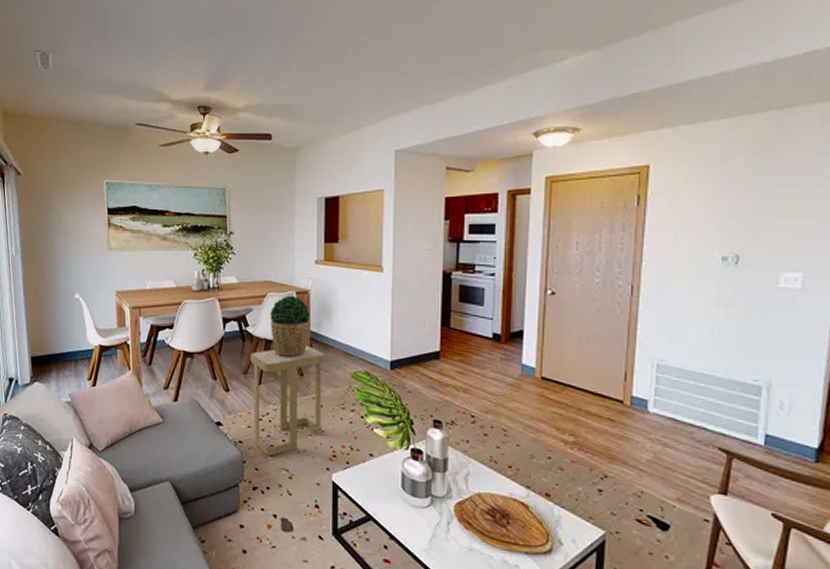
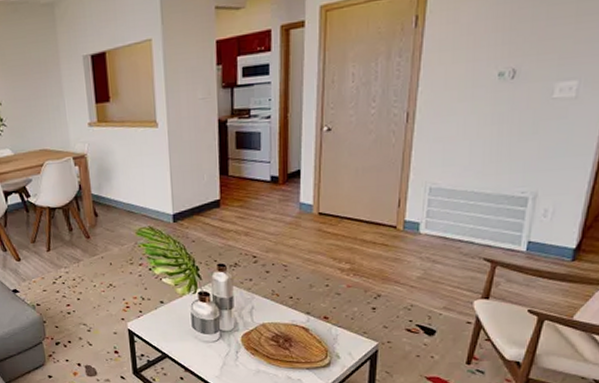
side table: present [251,346,327,456] -> none [36,209,113,314]
potted plant: present [270,295,310,357] -> none [49,161,91,222]

